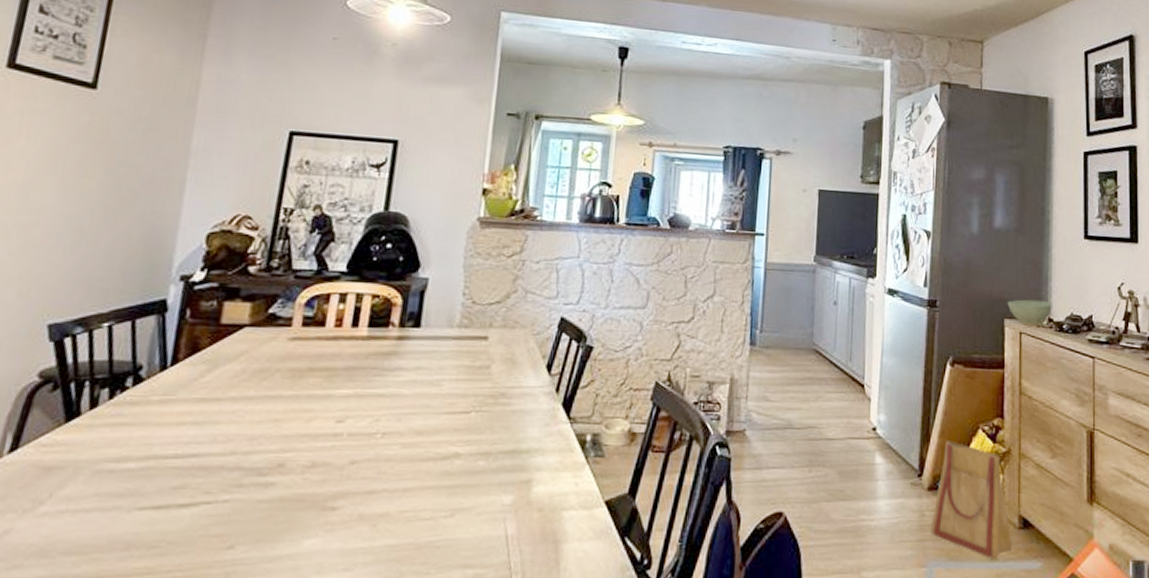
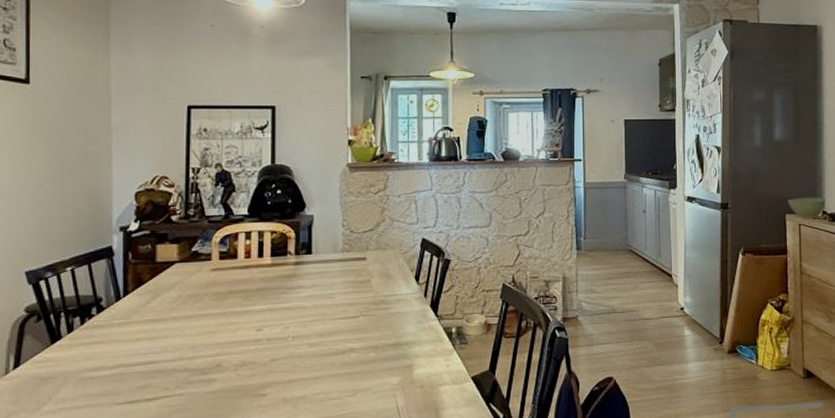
shopping bag: present [930,441,1012,561] -> none [731,314,798,404]

